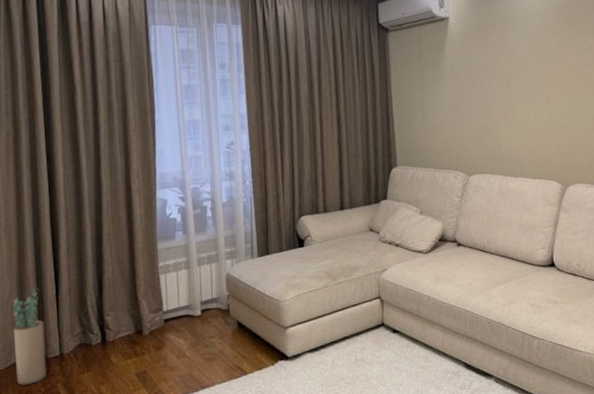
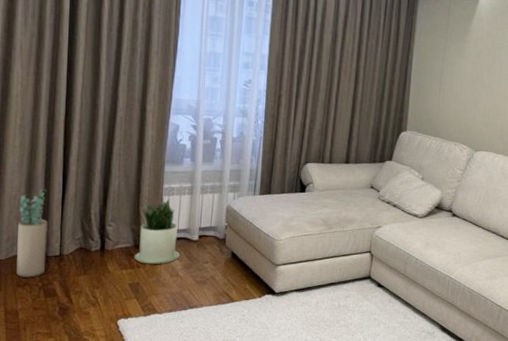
planter: none [137,277,184,350] -> present [134,199,180,265]

